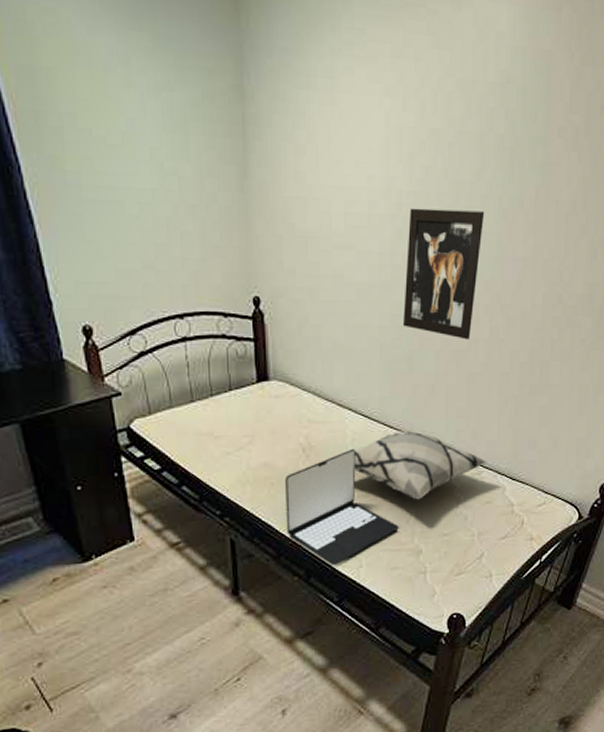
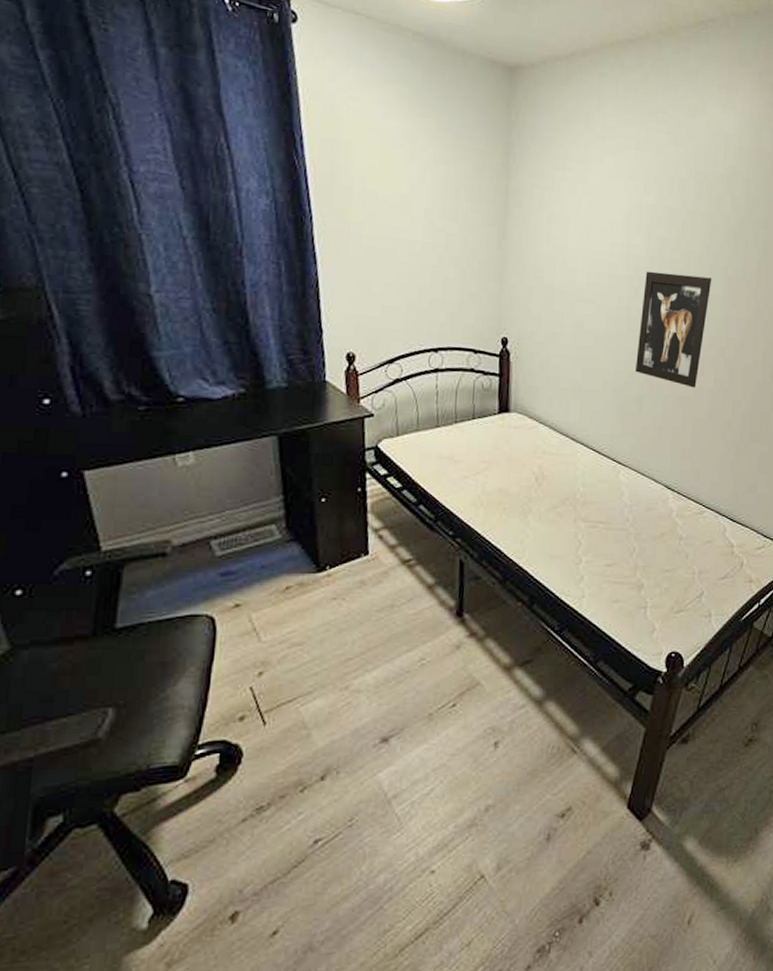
laptop: present [285,448,399,566] -> none [514,480,622,594]
decorative pillow: present [354,430,488,500] -> none [583,466,710,534]

